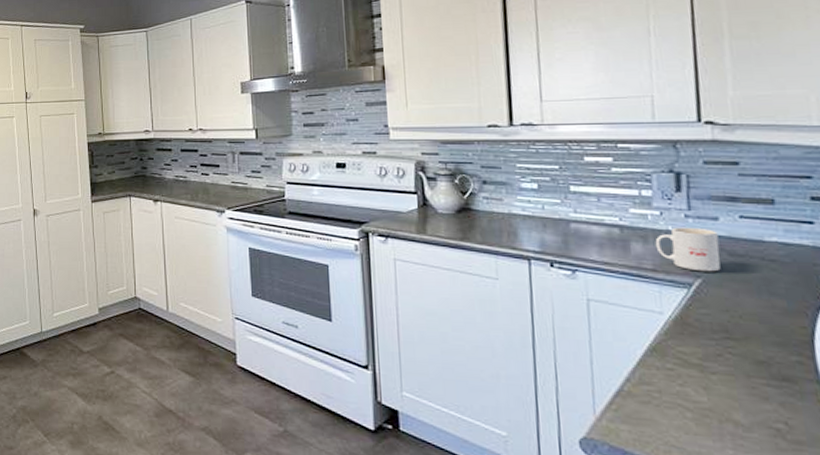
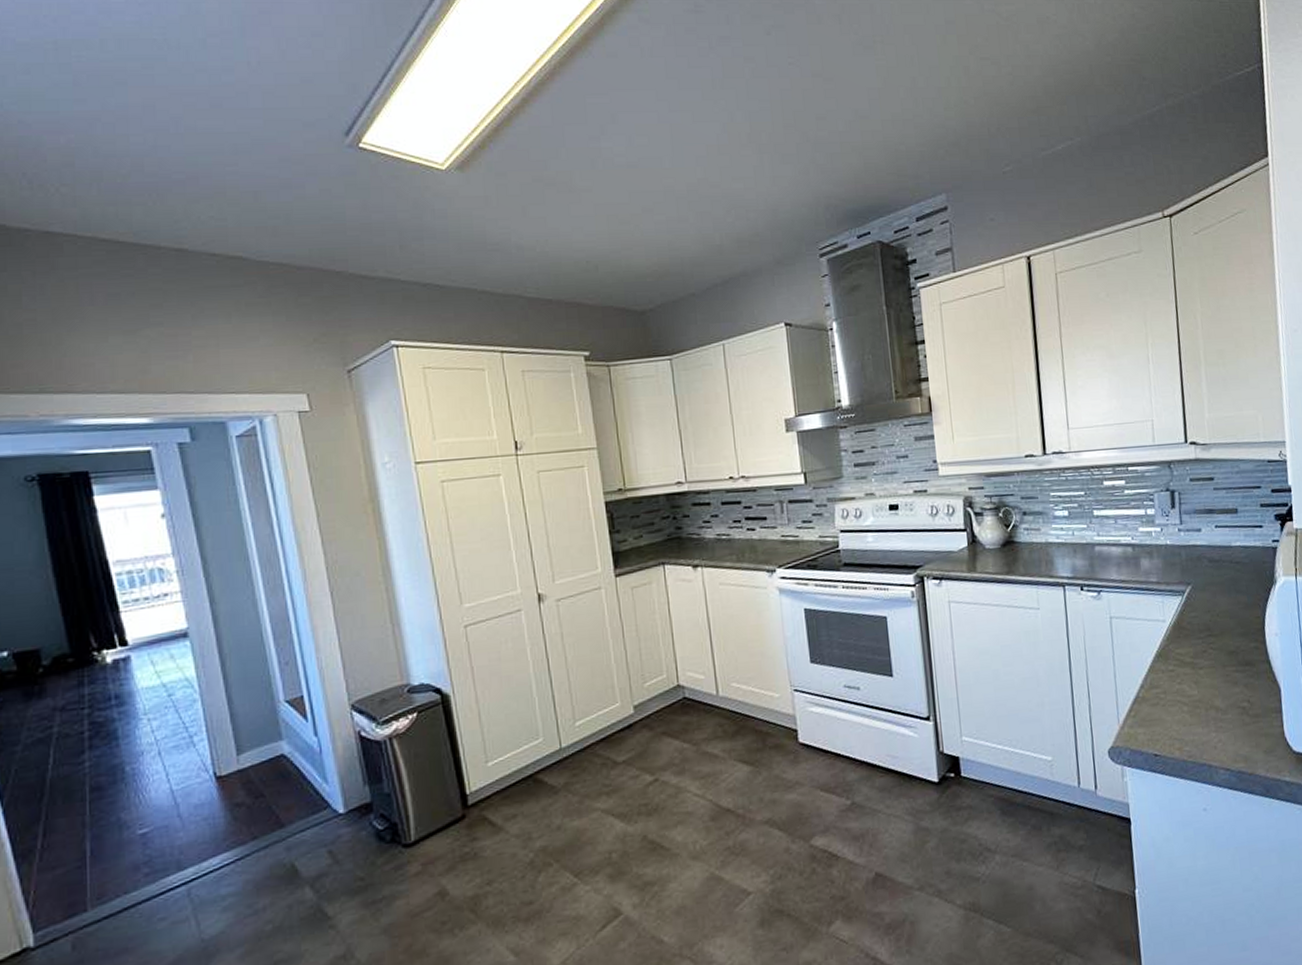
mug: present [655,227,721,272] -> none [1158,539,1204,579]

